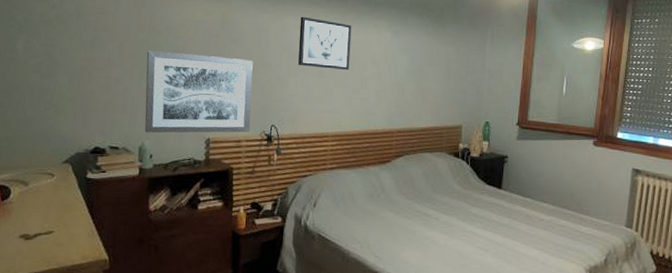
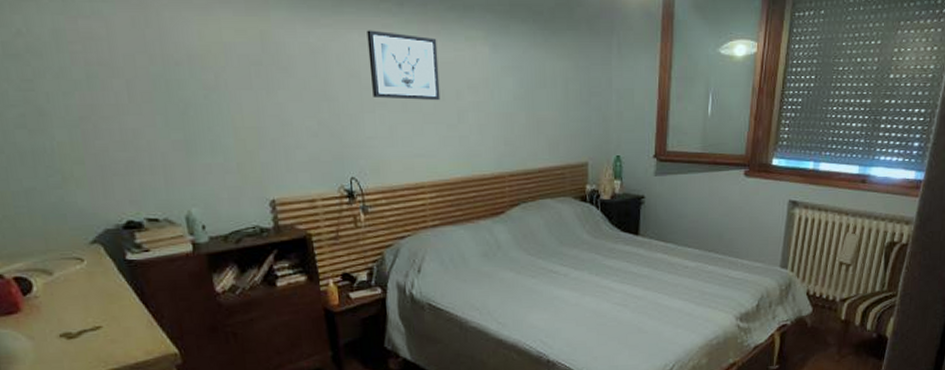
wall art: present [144,50,253,133] -> none [167,88,324,198]

